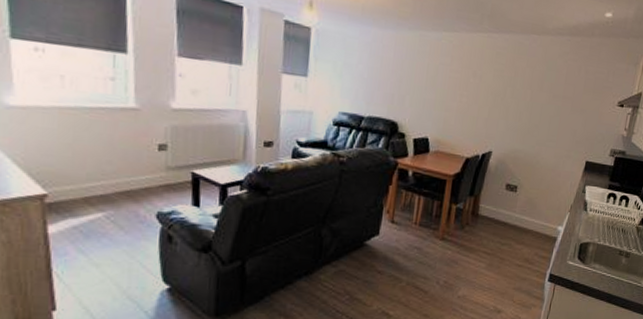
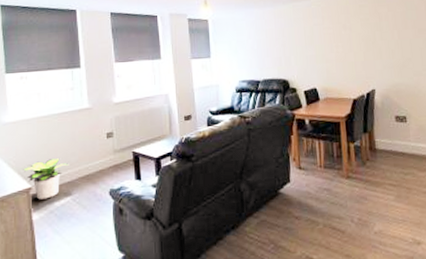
potted plant: none [33,163,105,212] -> present [22,157,70,200]

